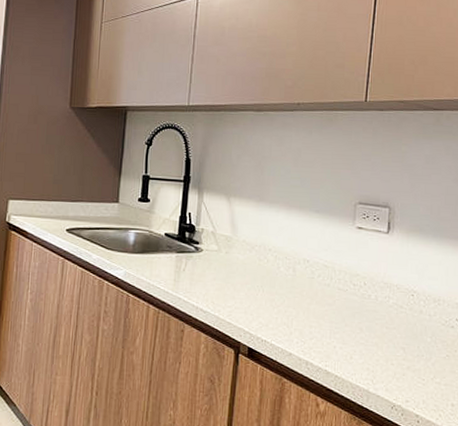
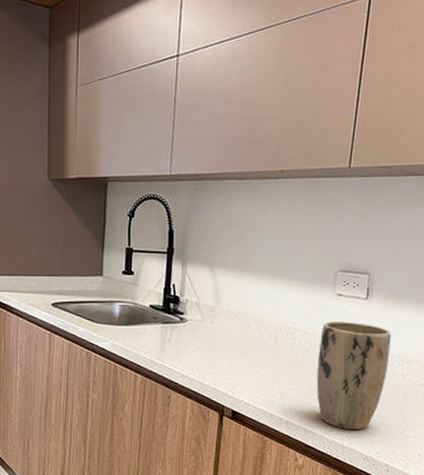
plant pot: none [337,255,416,375] -> present [316,321,392,431]

